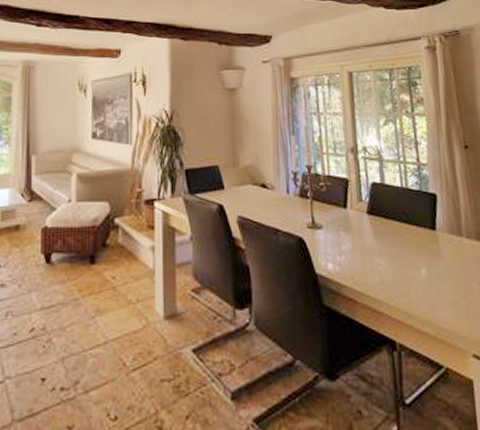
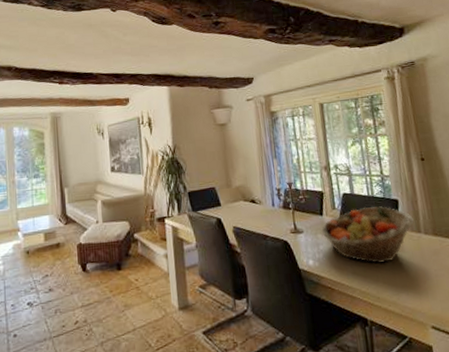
fruit basket: none [344,200,455,272] -> present [321,206,415,263]

